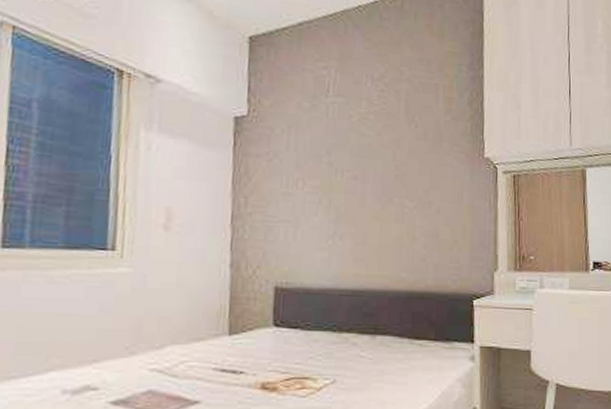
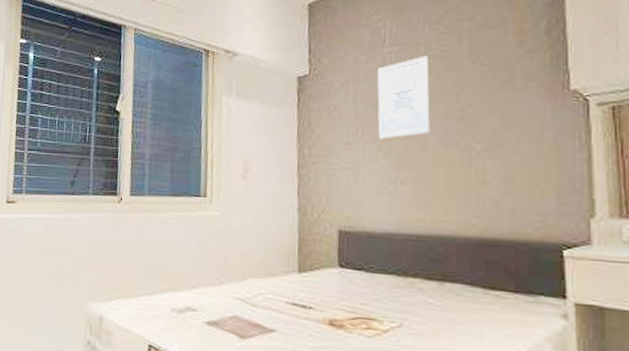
wall art: none [319,110,370,192] -> present [377,55,431,139]

